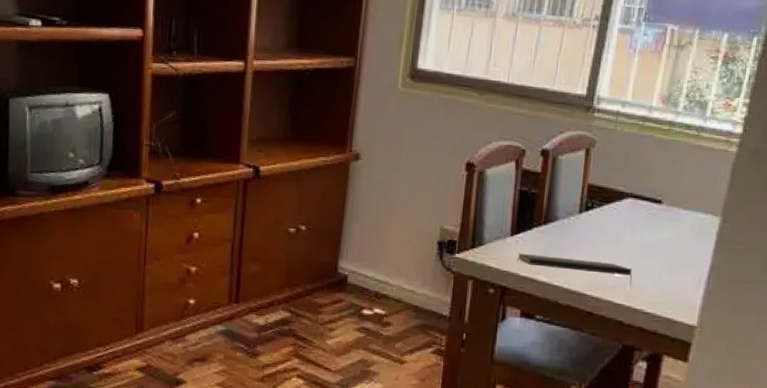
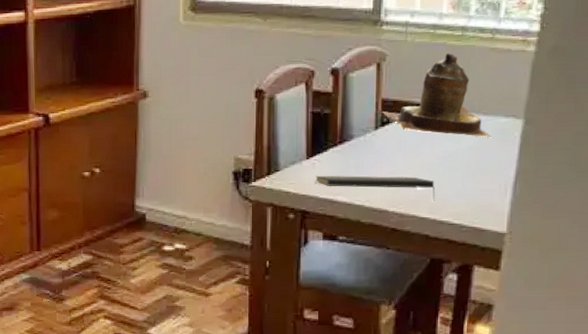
teapot: none [586,145,689,231] -> present [381,52,491,137]

